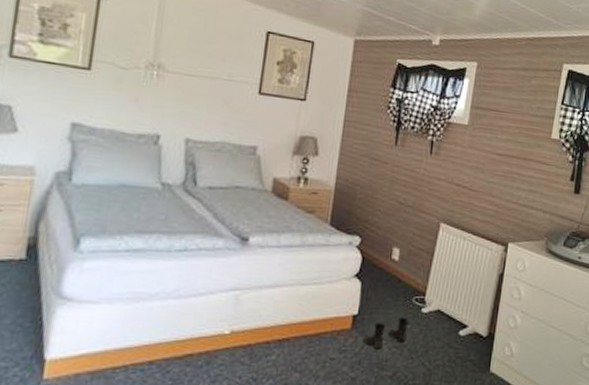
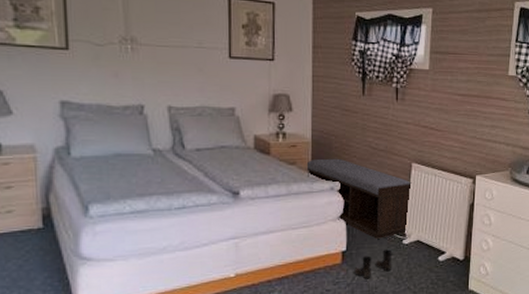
bench: none [325,209,438,304] -> present [306,158,412,239]

